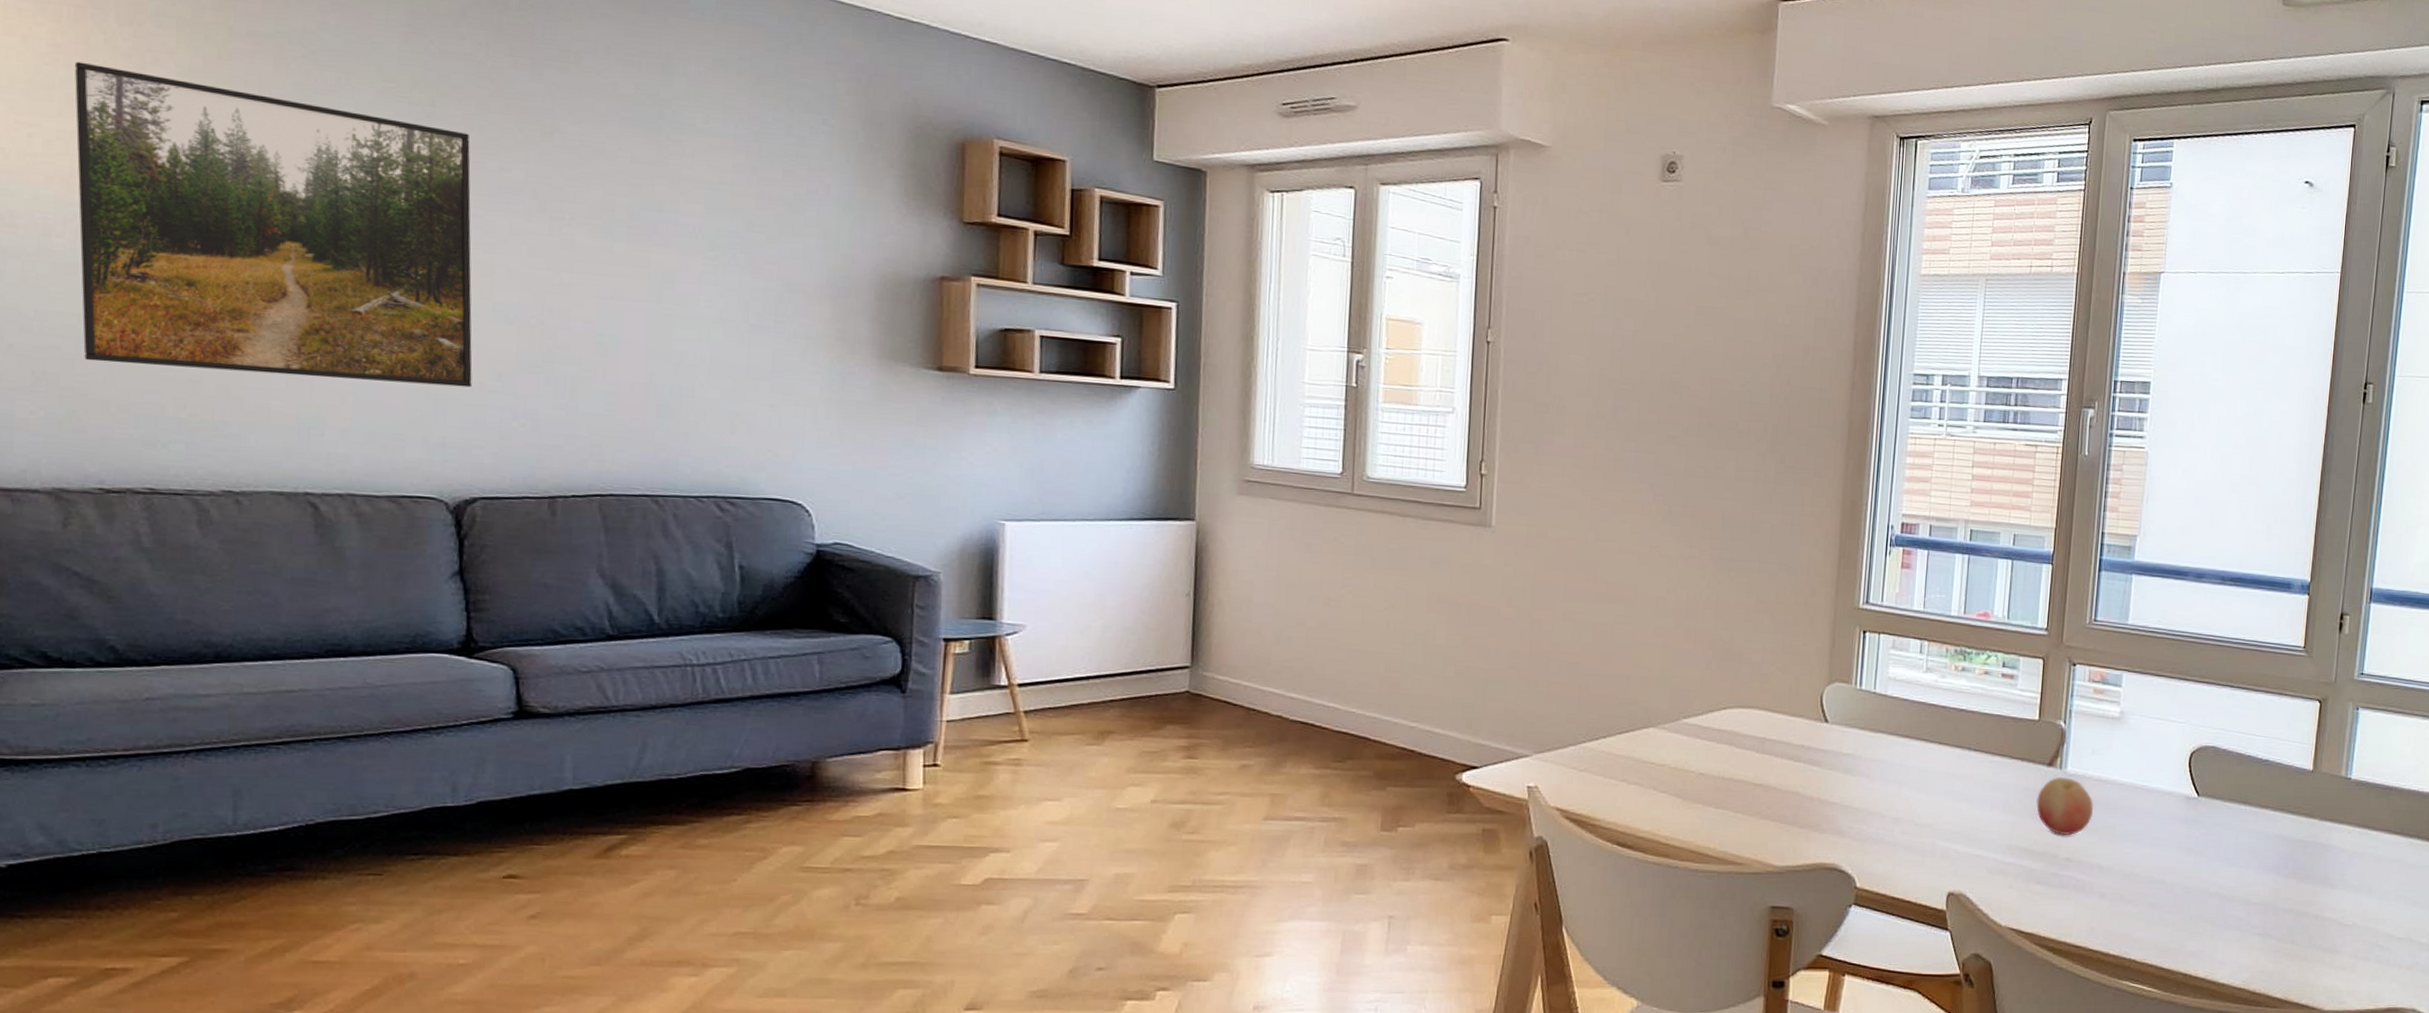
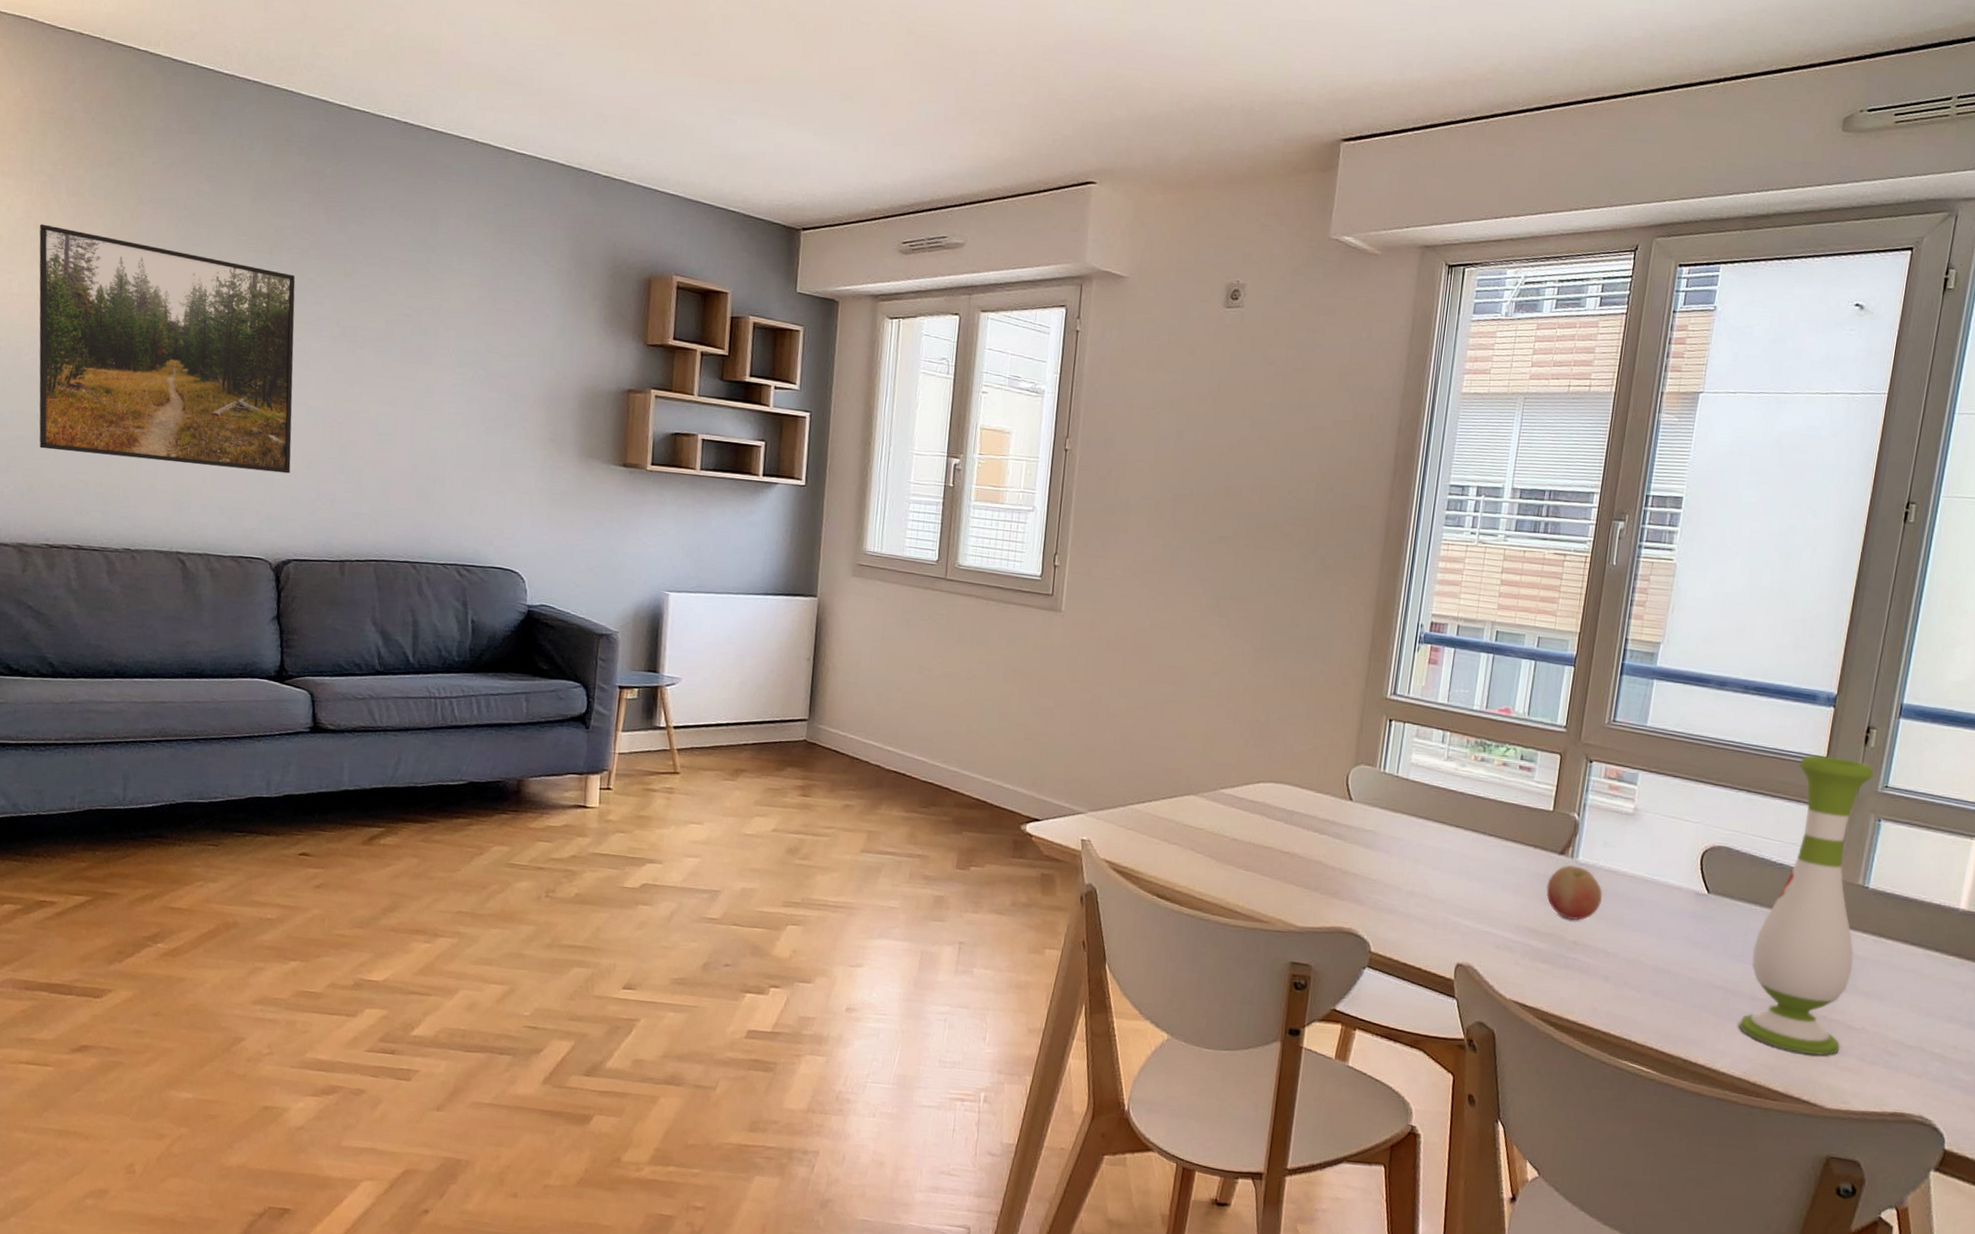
vase: none [2235,644,2350,957] -> present [1738,754,1875,1056]

